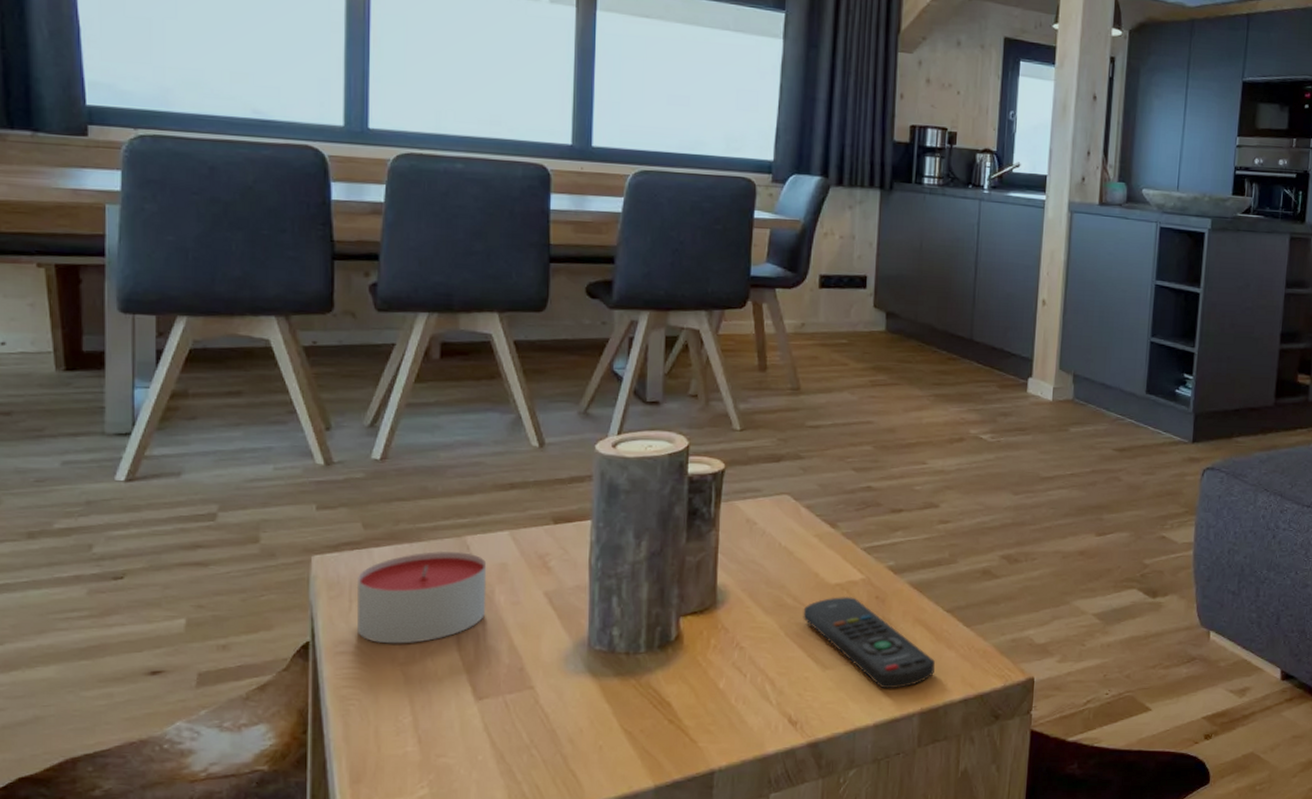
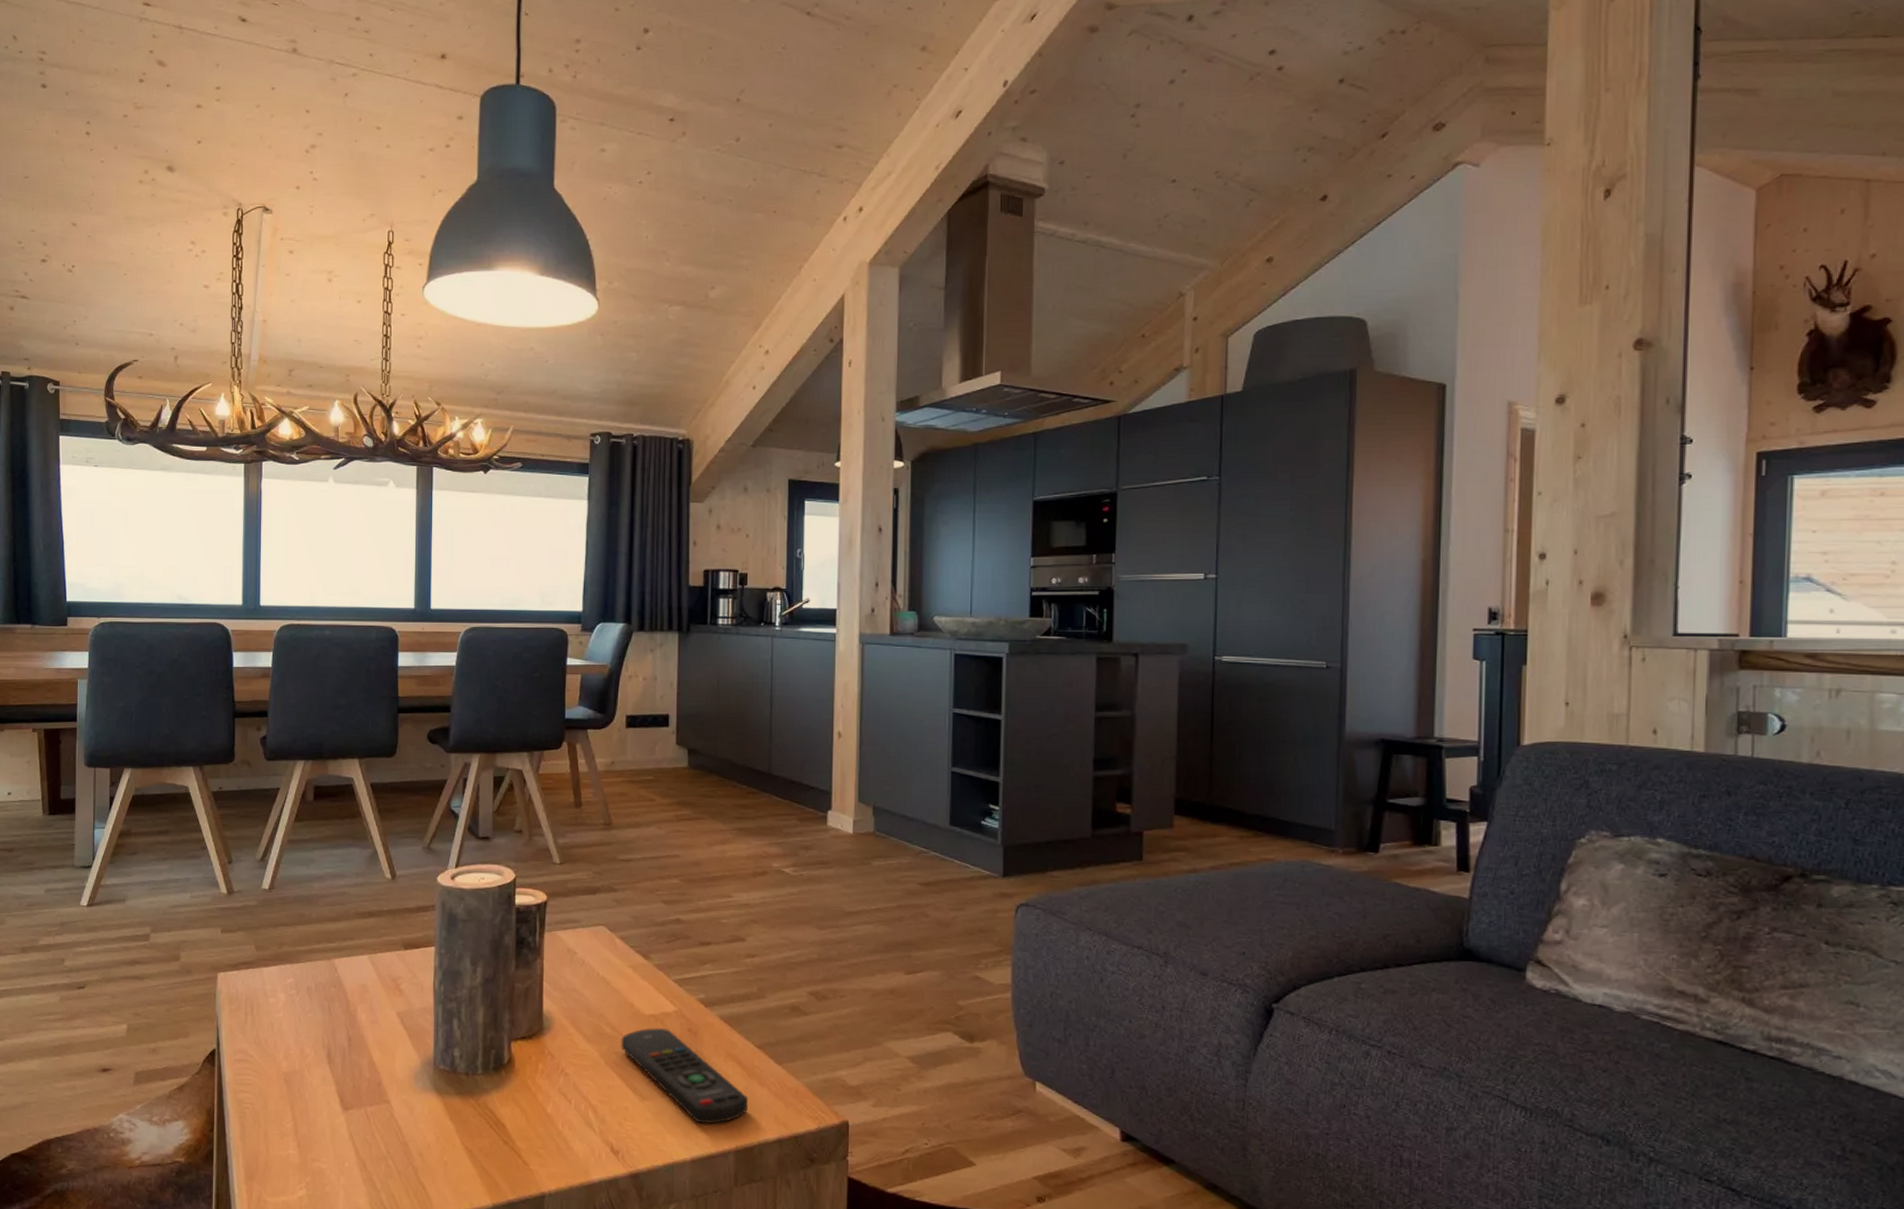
candle: present [356,550,487,644] -> none [250,971,351,1055]

